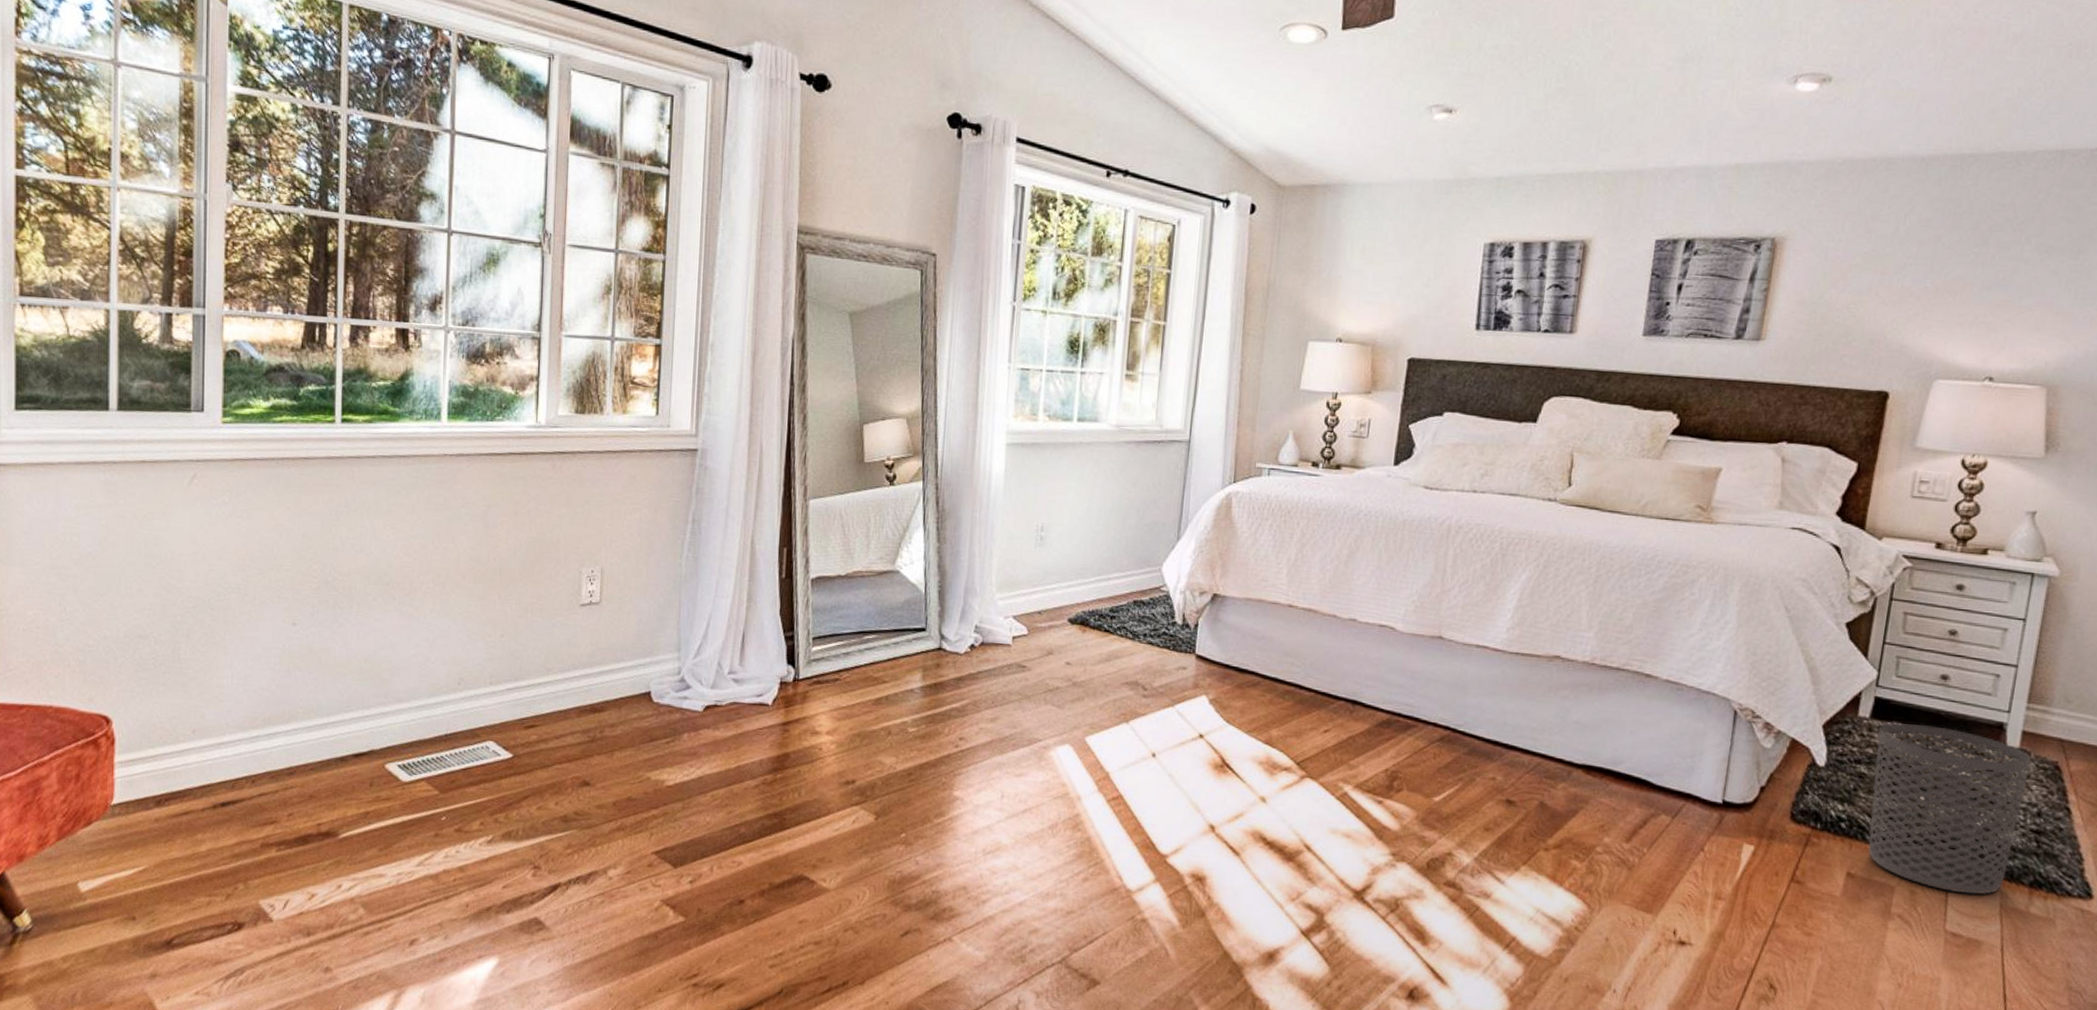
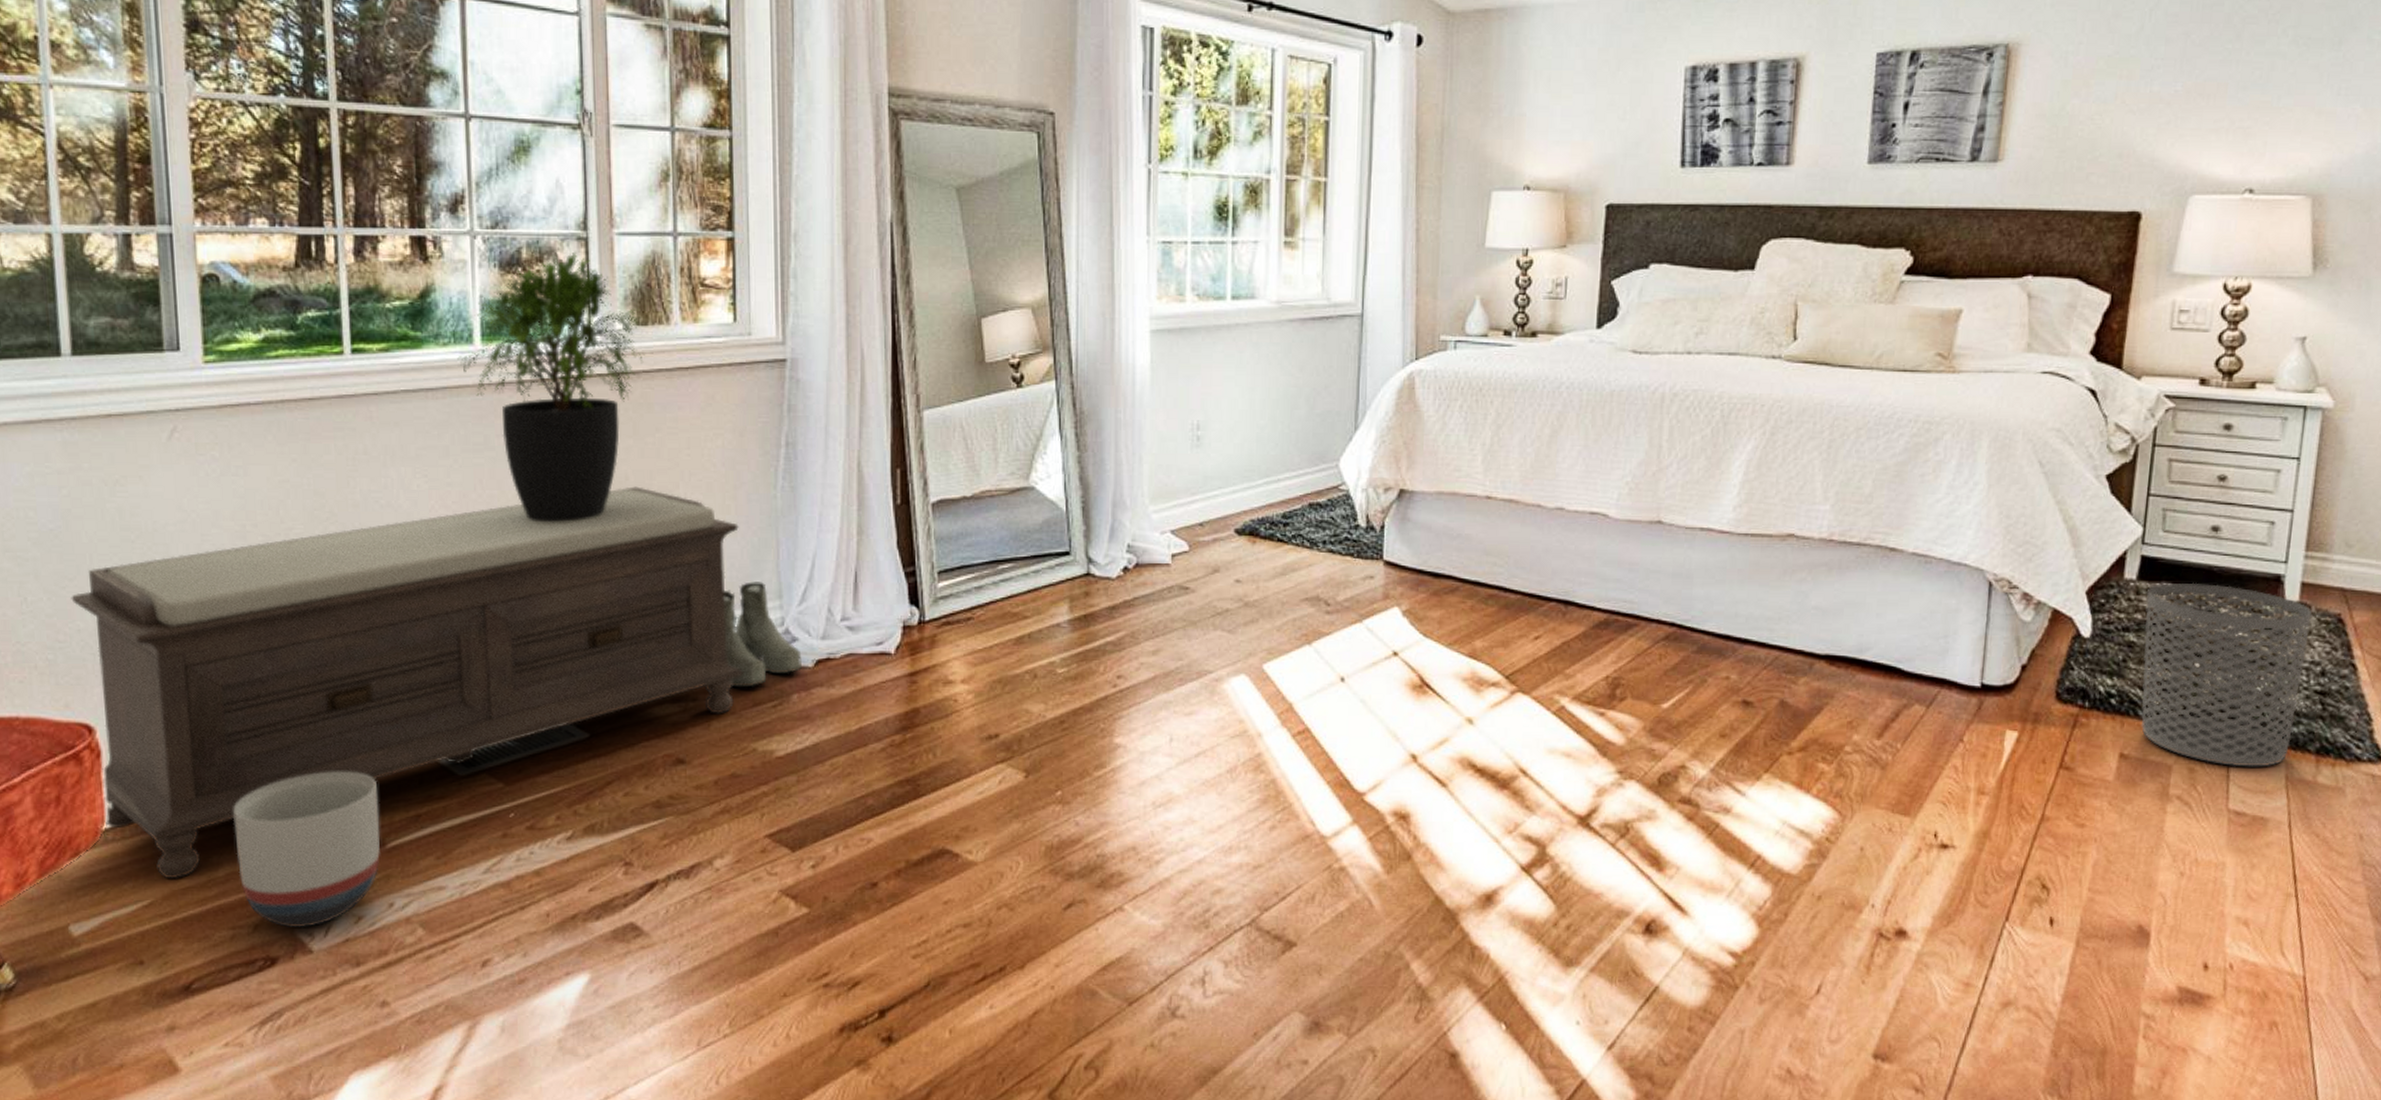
bench: none [101,548,649,851] -> present [71,486,743,879]
planter: none [217,770,336,900] -> present [233,771,380,928]
potted plant: none [427,348,581,575] -> present [457,251,645,522]
boots: none [630,635,693,725] -> present [723,582,802,688]

